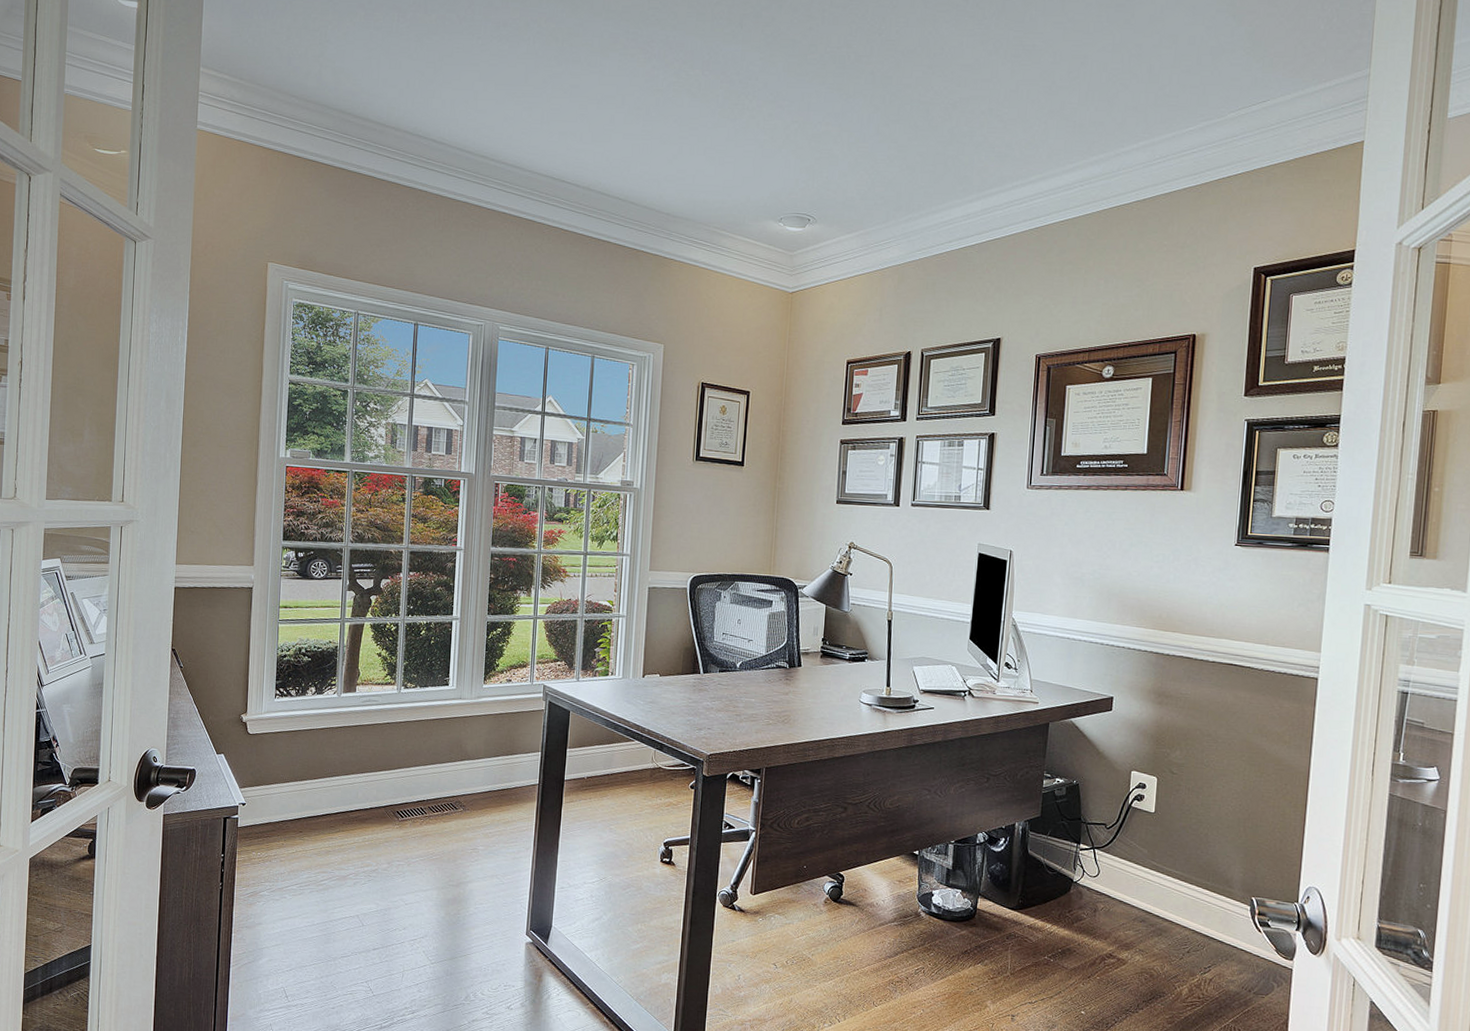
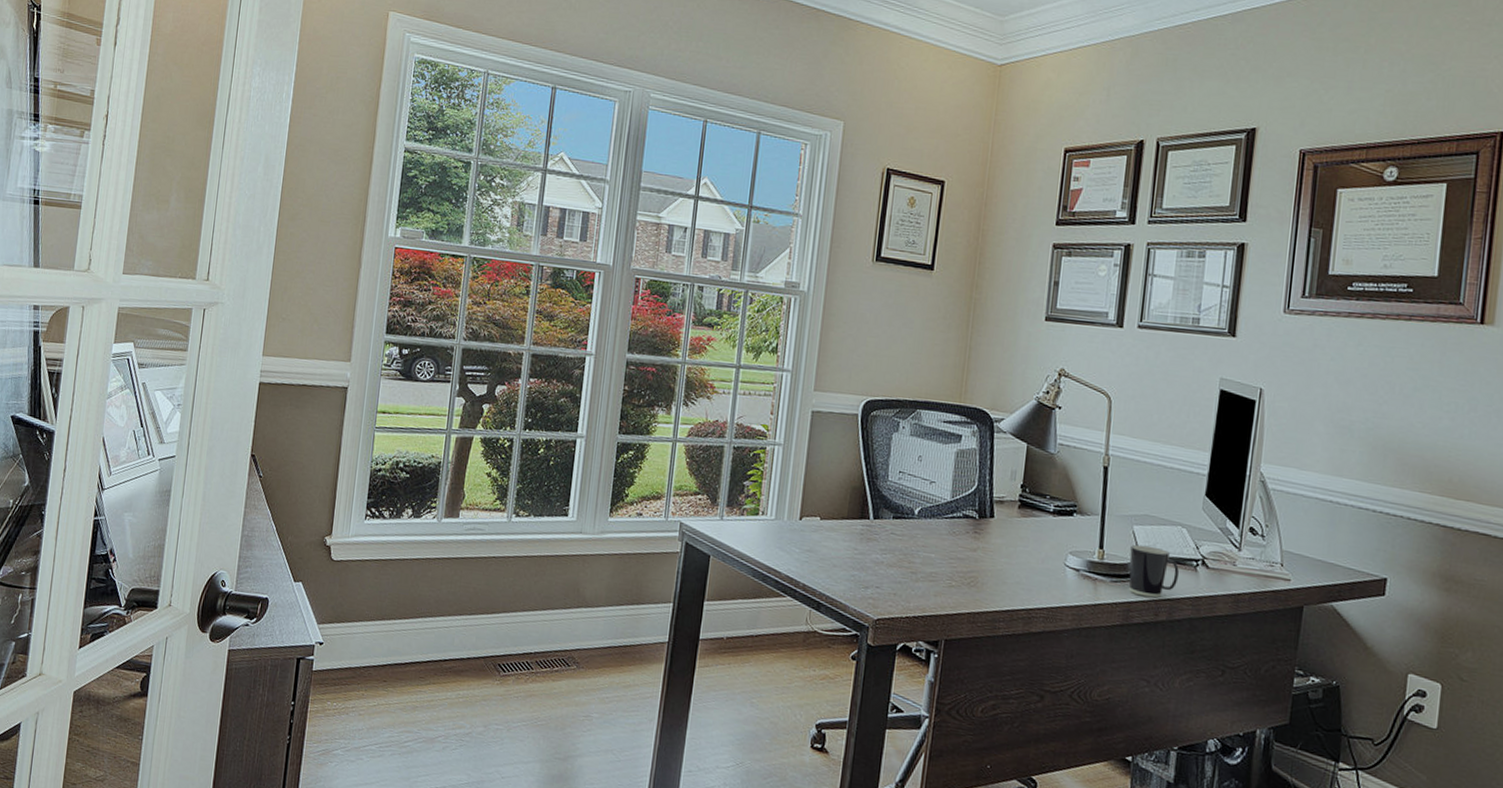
mug: none [911,681,951,724] -> present [1128,544,1180,598]

